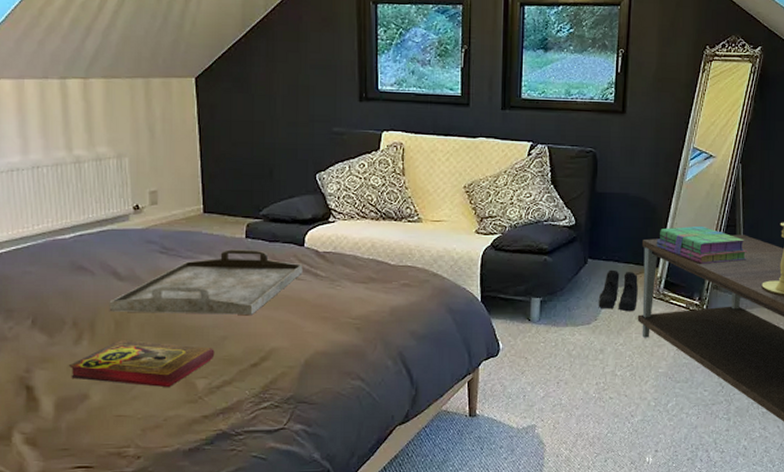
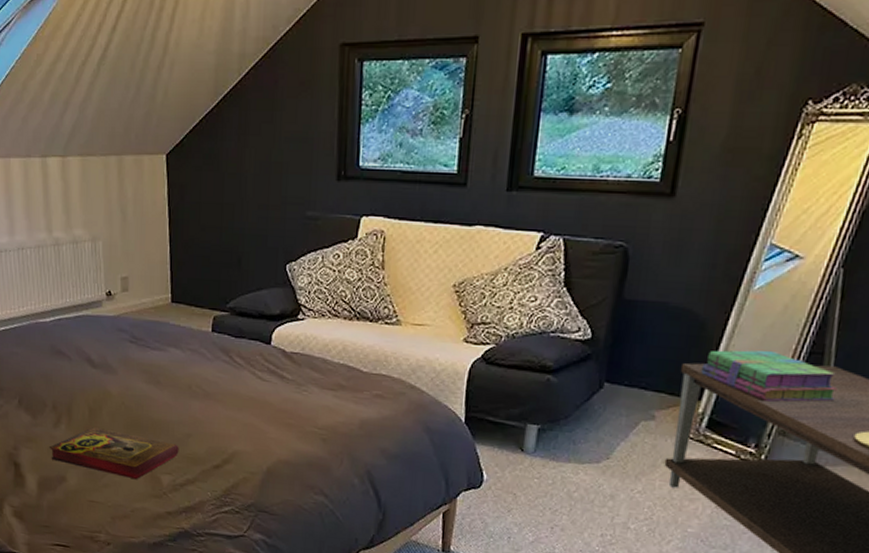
serving tray: present [109,249,303,315] -> none [84,343,269,414]
boots: present [598,269,638,312] -> none [612,398,671,454]

